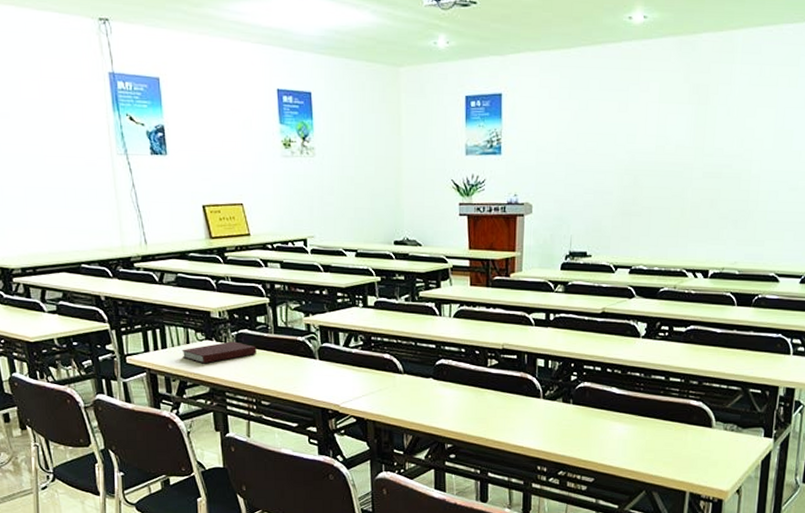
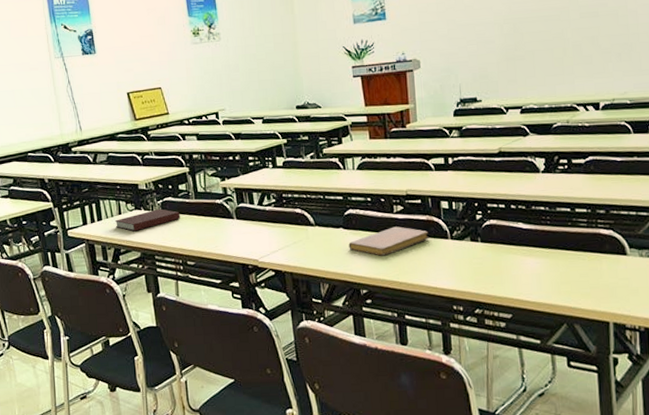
notebook: none [437,381,521,411] -> present [348,226,429,256]

